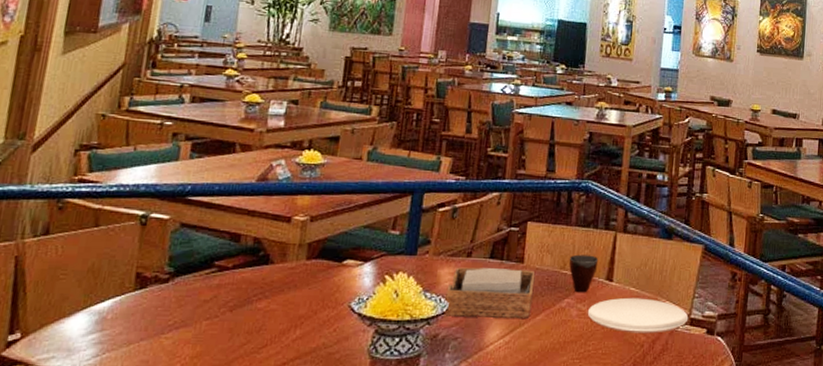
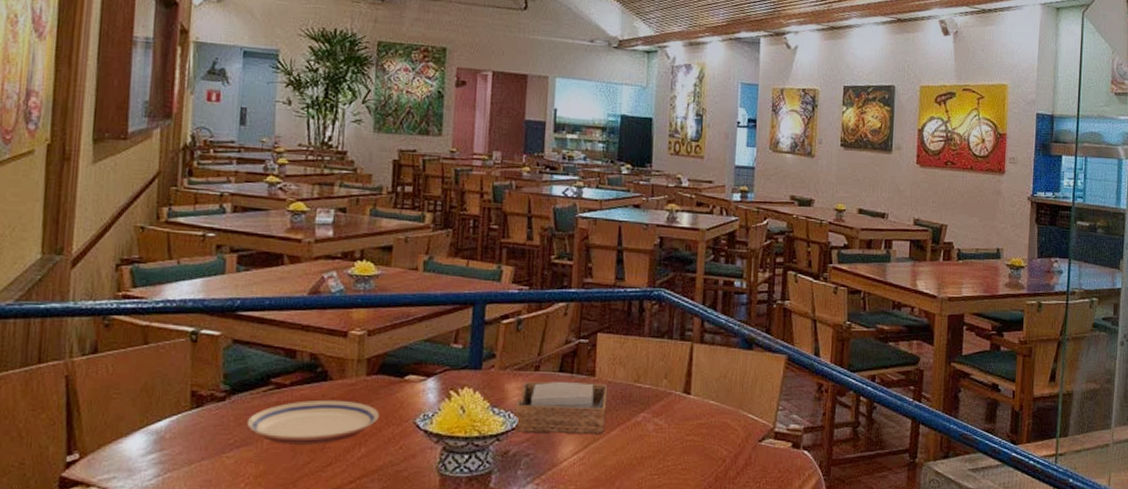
plate: none [187,282,316,327] -> present [246,399,379,445]
cup: present [569,254,599,293] -> none [643,367,675,407]
plate: present [587,297,689,334] -> none [664,411,773,448]

